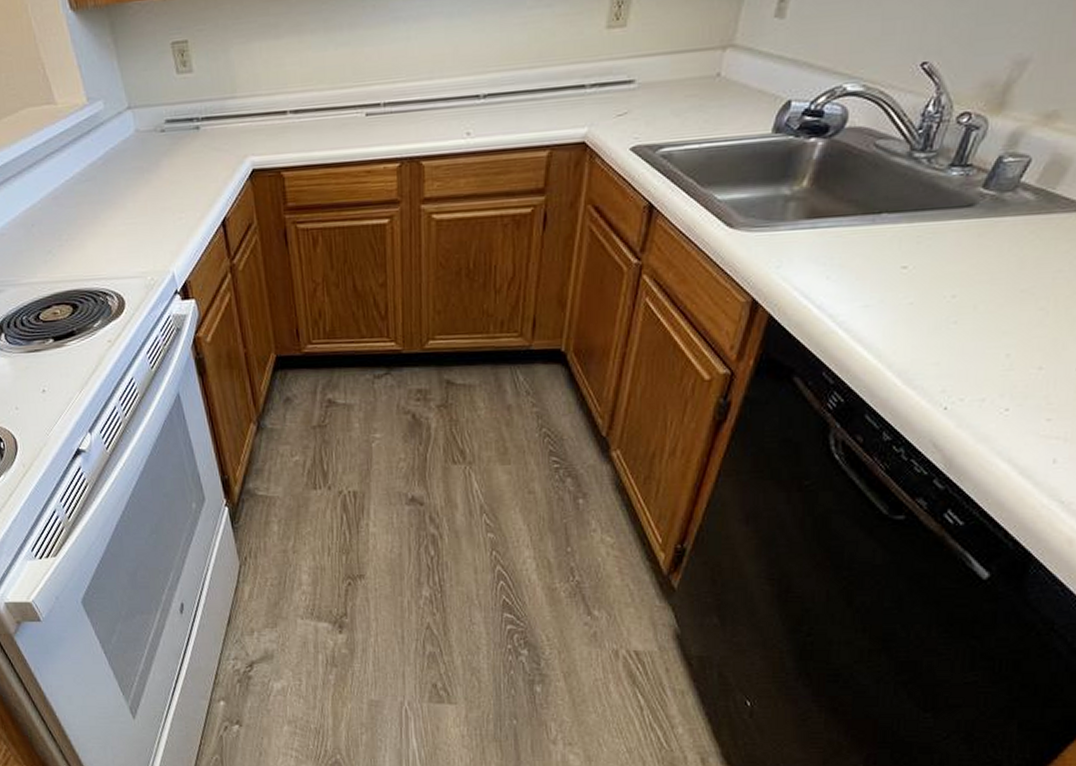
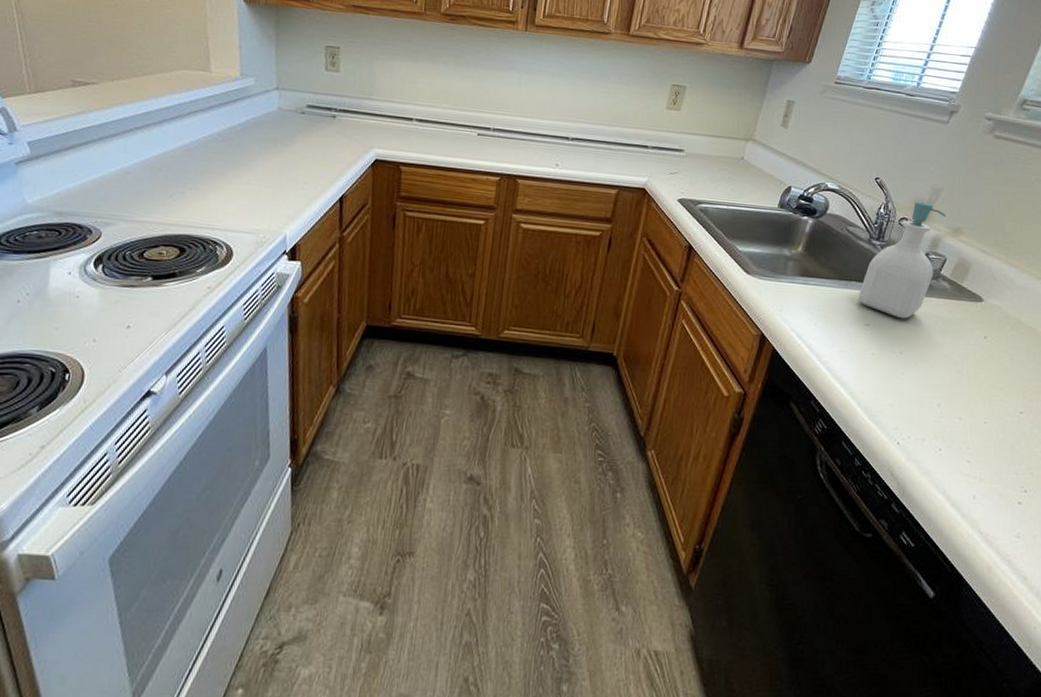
soap bottle: none [892,83,1034,252] -> present [859,201,946,319]

